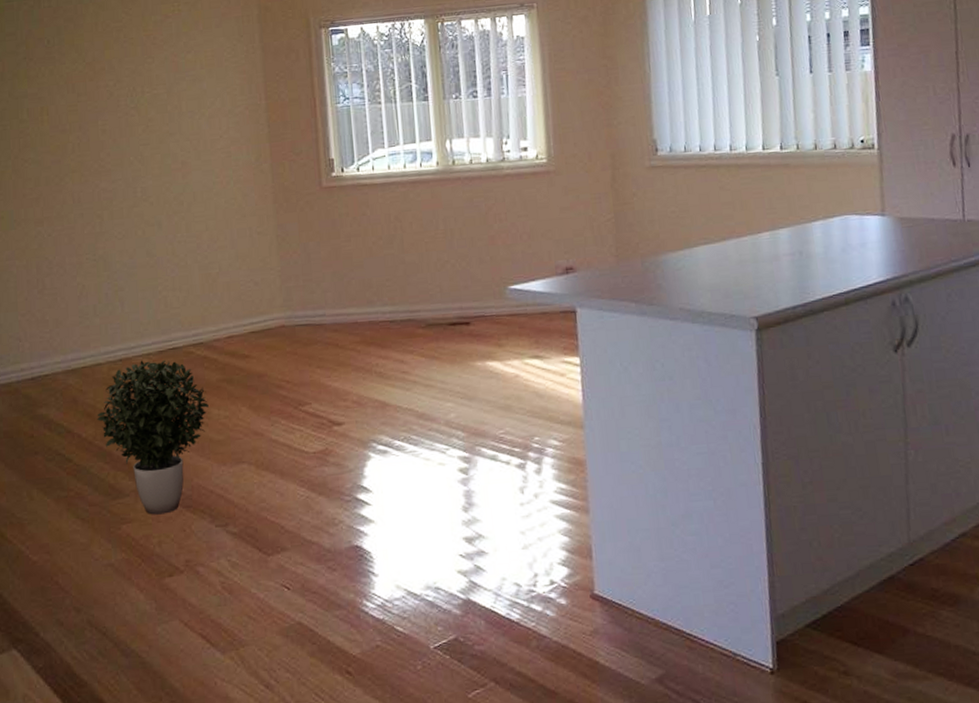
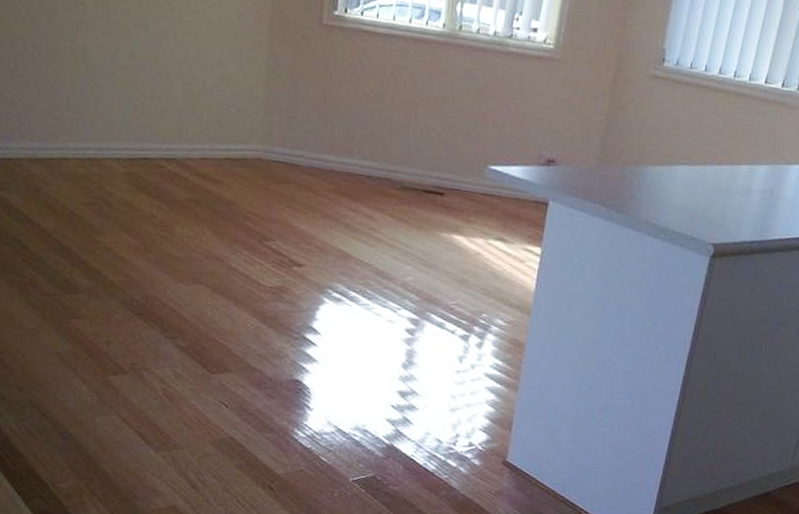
potted plant: present [97,359,209,515] -> none [58,164,173,317]

